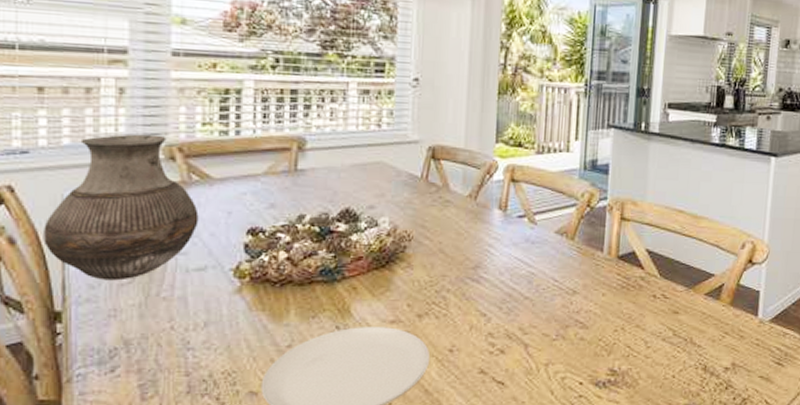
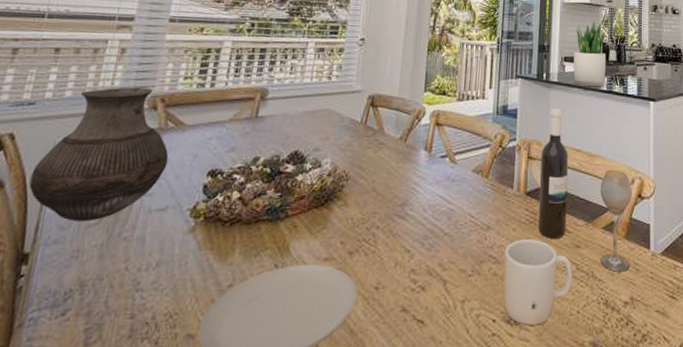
mug: none [591,304,669,388] -> present [503,238,572,325]
wine bottle: none [630,164,670,304] -> present [537,109,569,238]
planter: none [679,59,722,140] -> present [573,21,606,87]
wineglass: none [700,234,742,338] -> present [600,171,632,272]

